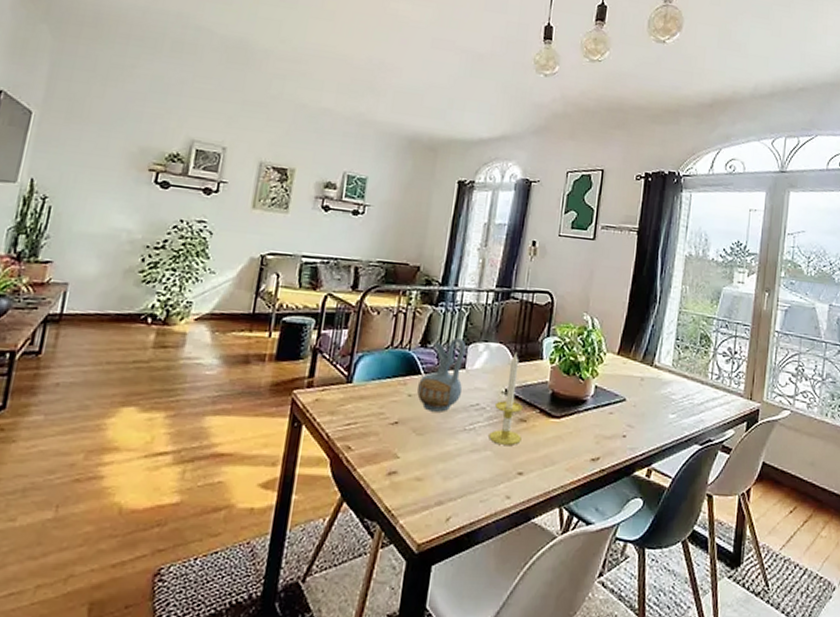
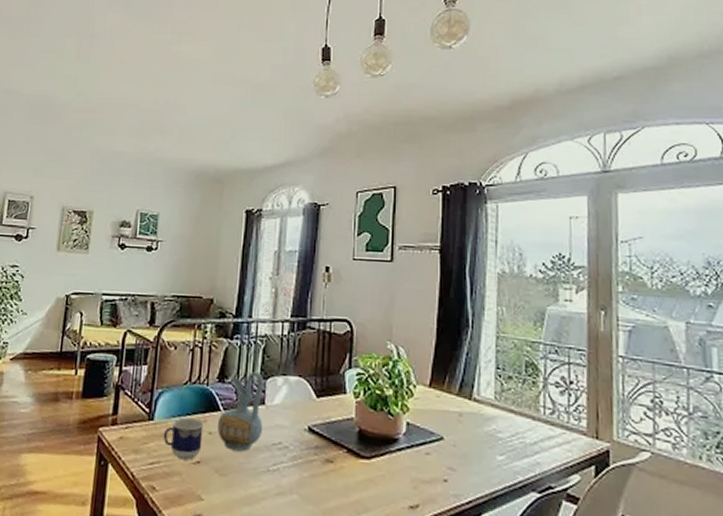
cup: none [361,380,404,421] -> present [163,417,204,461]
candle: present [489,351,524,445] -> none [294,385,329,489]

